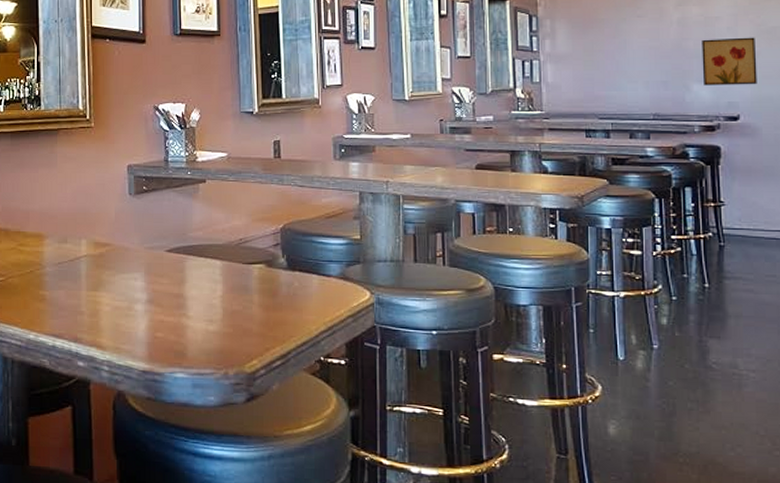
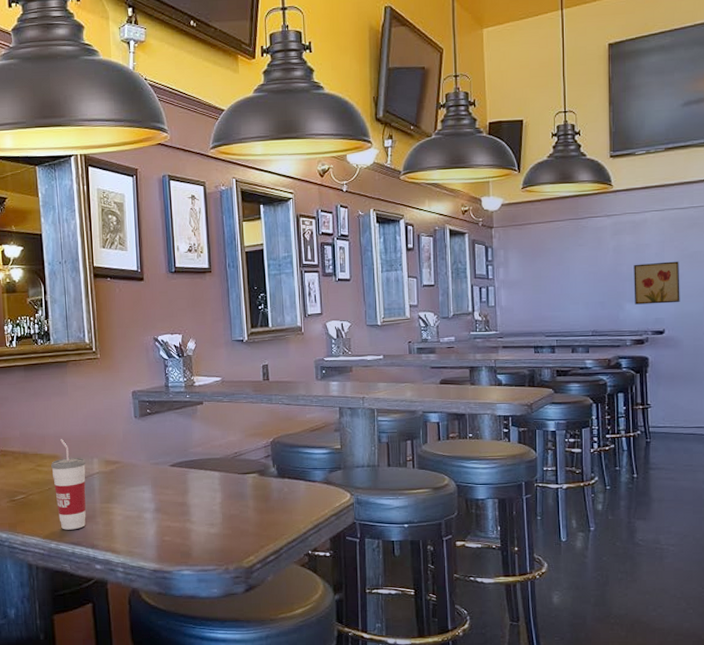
cup: none [34,216,72,320] -> present [51,439,86,530]

